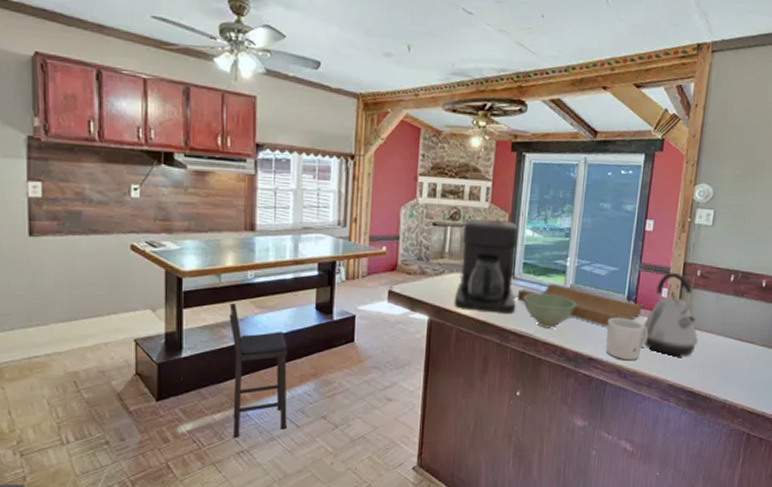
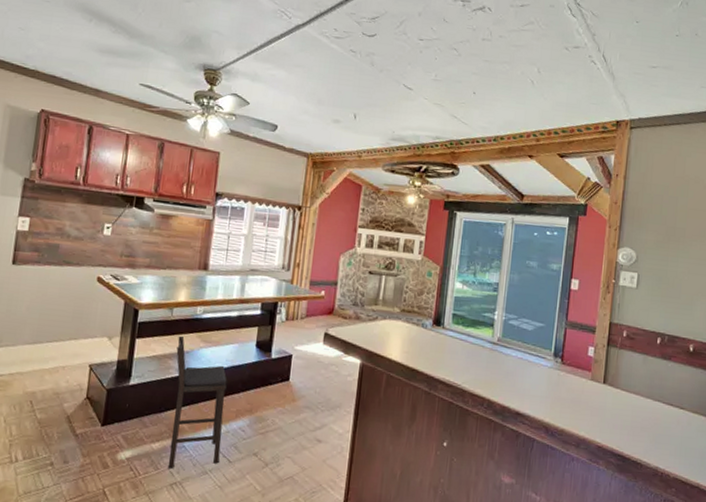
coffee maker: present [454,219,519,312] -> none [385,269,450,362]
cutting board: present [517,284,642,326] -> none [446,336,569,382]
bowl: present [523,293,576,328] -> none [452,343,504,380]
mug: present [605,317,649,361] -> none [533,373,576,419]
kettle: present [644,272,698,357] -> none [571,331,626,418]

